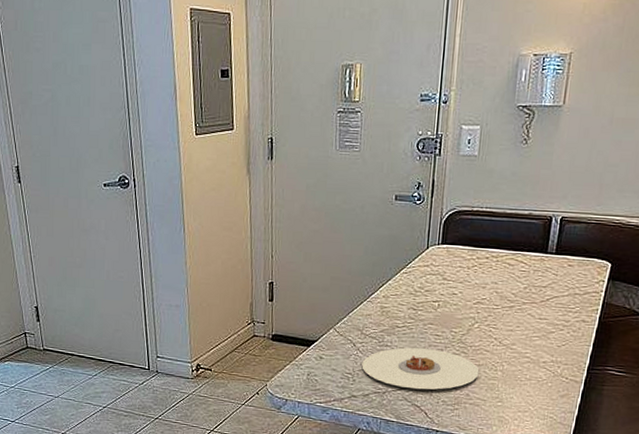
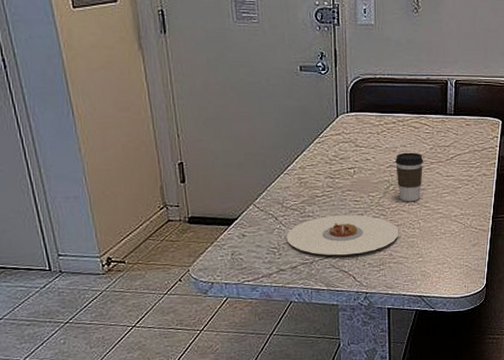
coffee cup: none [483,289,516,342] -> present [395,152,424,201]

